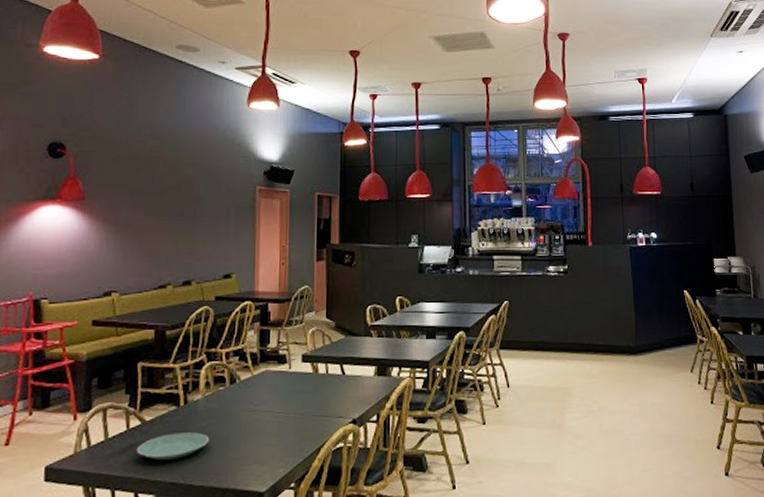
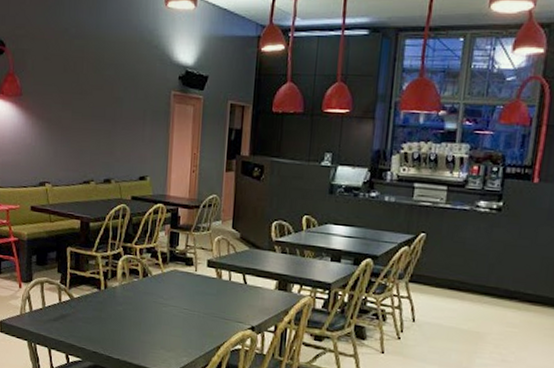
plate: present [136,432,210,460] -> none [66,311,125,334]

